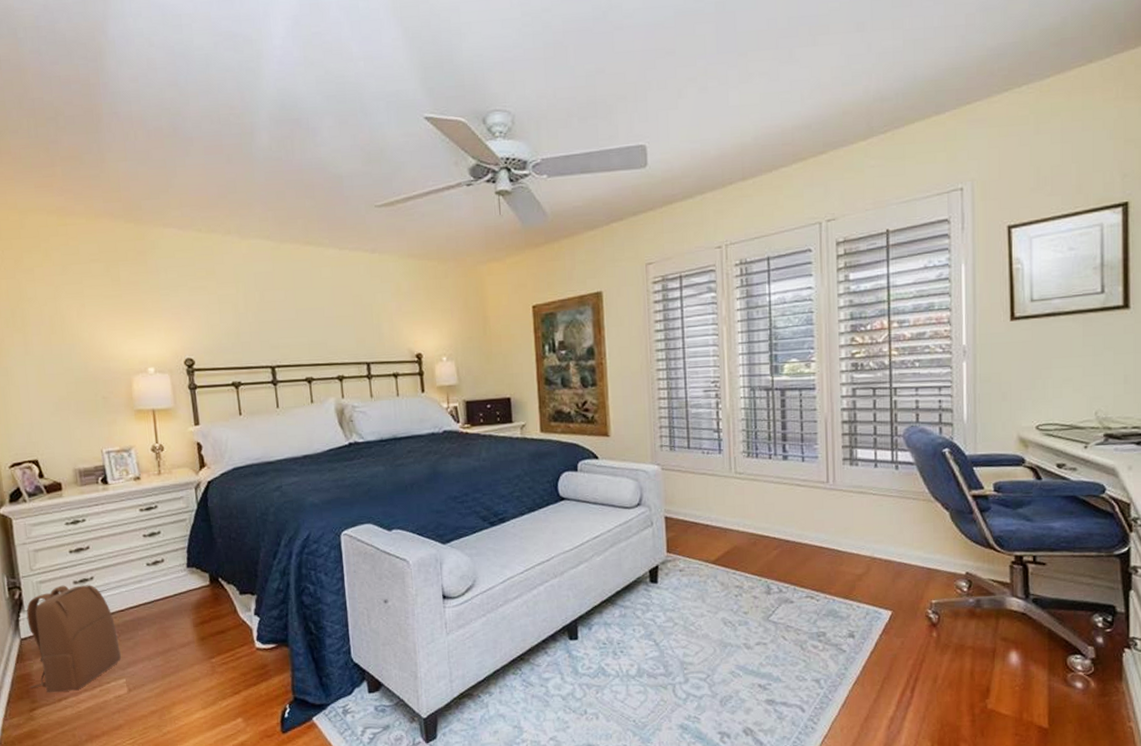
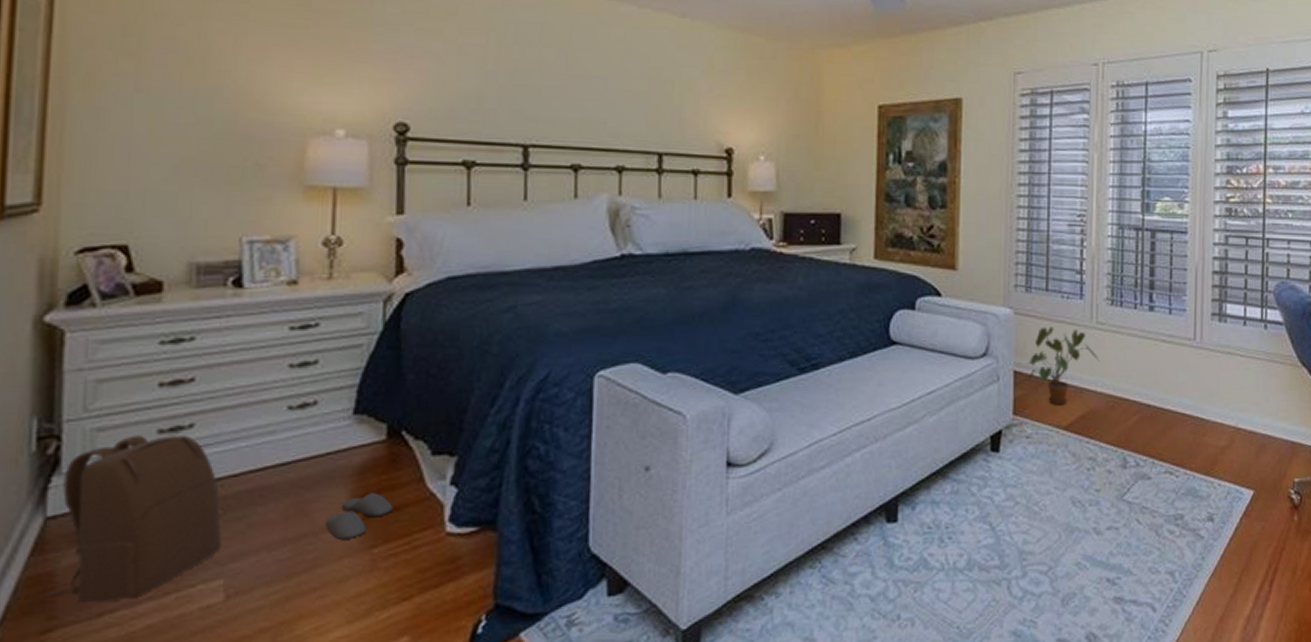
slippers: none [181,621,220,653] -> present [326,493,393,539]
house plant: none [676,478,740,544] -> present [1027,327,1100,405]

